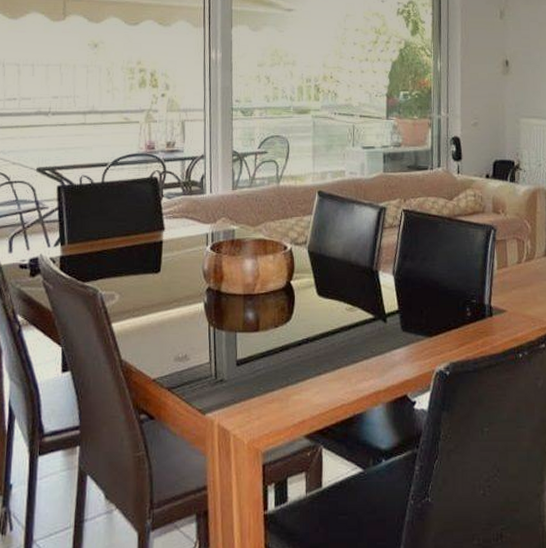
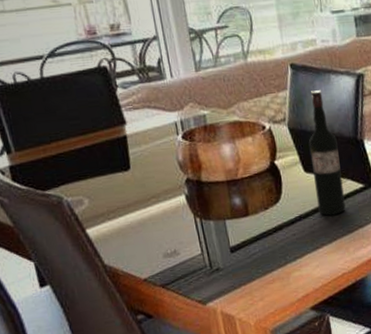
wine bottle: none [325,218,353,342] -> present [308,90,346,216]

